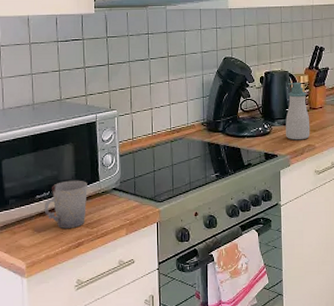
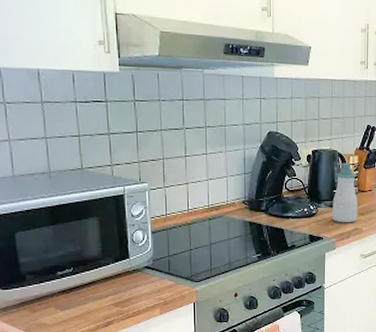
cup: present [44,180,87,228] -> none [67,257,116,307]

